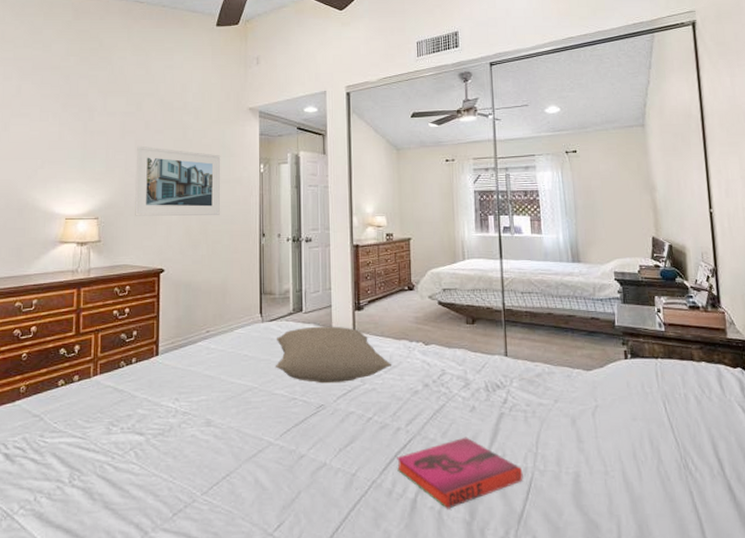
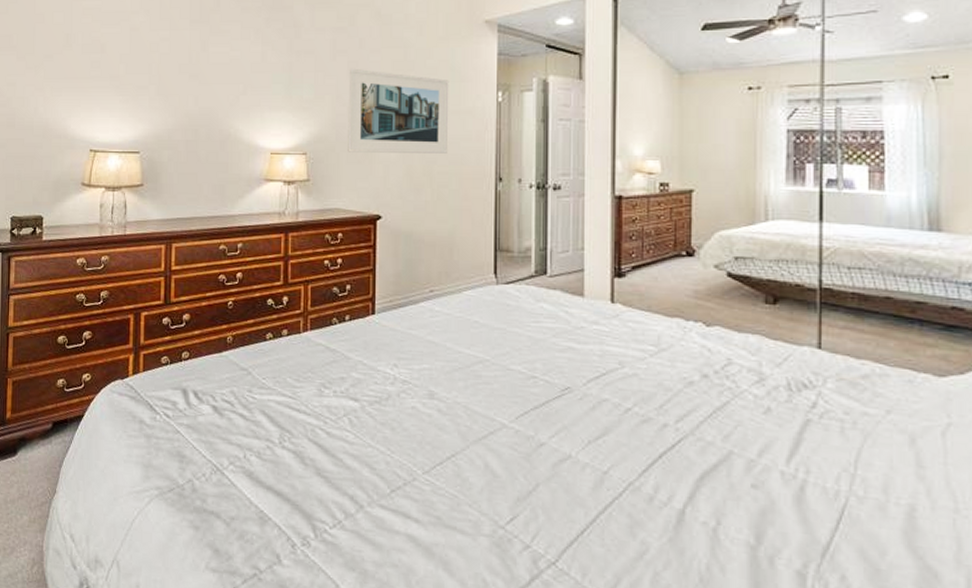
pillow: present [275,326,391,384] -> none [511,293,659,364]
hardback book: present [397,437,523,509] -> none [662,443,833,528]

